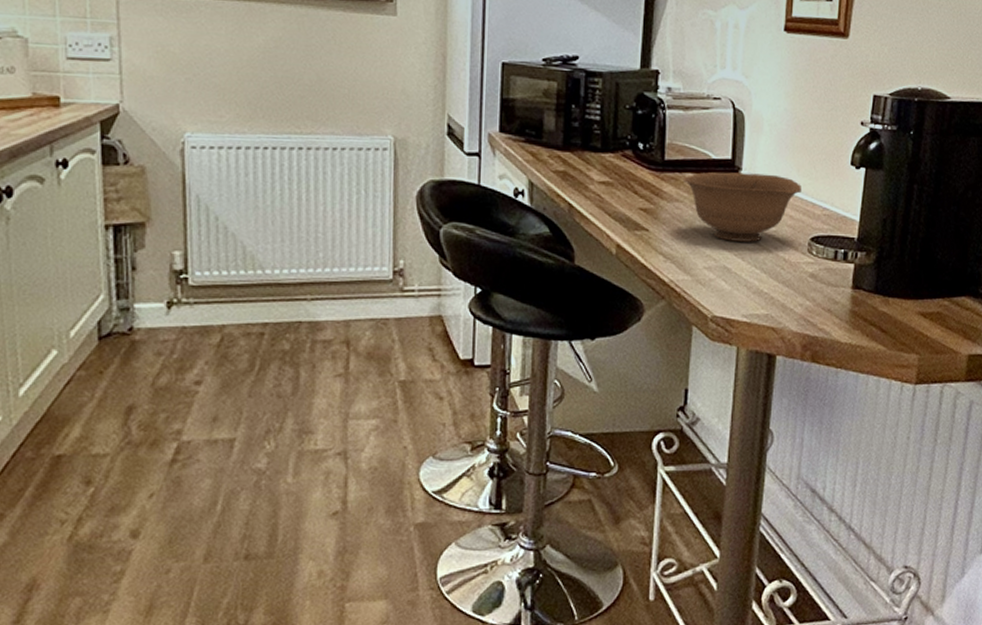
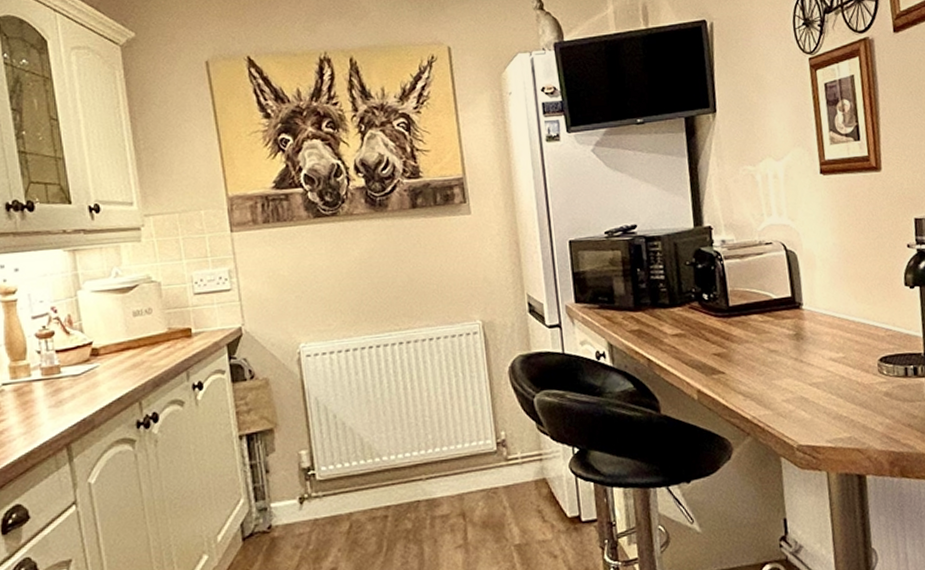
bowl: present [682,172,802,242] -> none [749,305,863,373]

